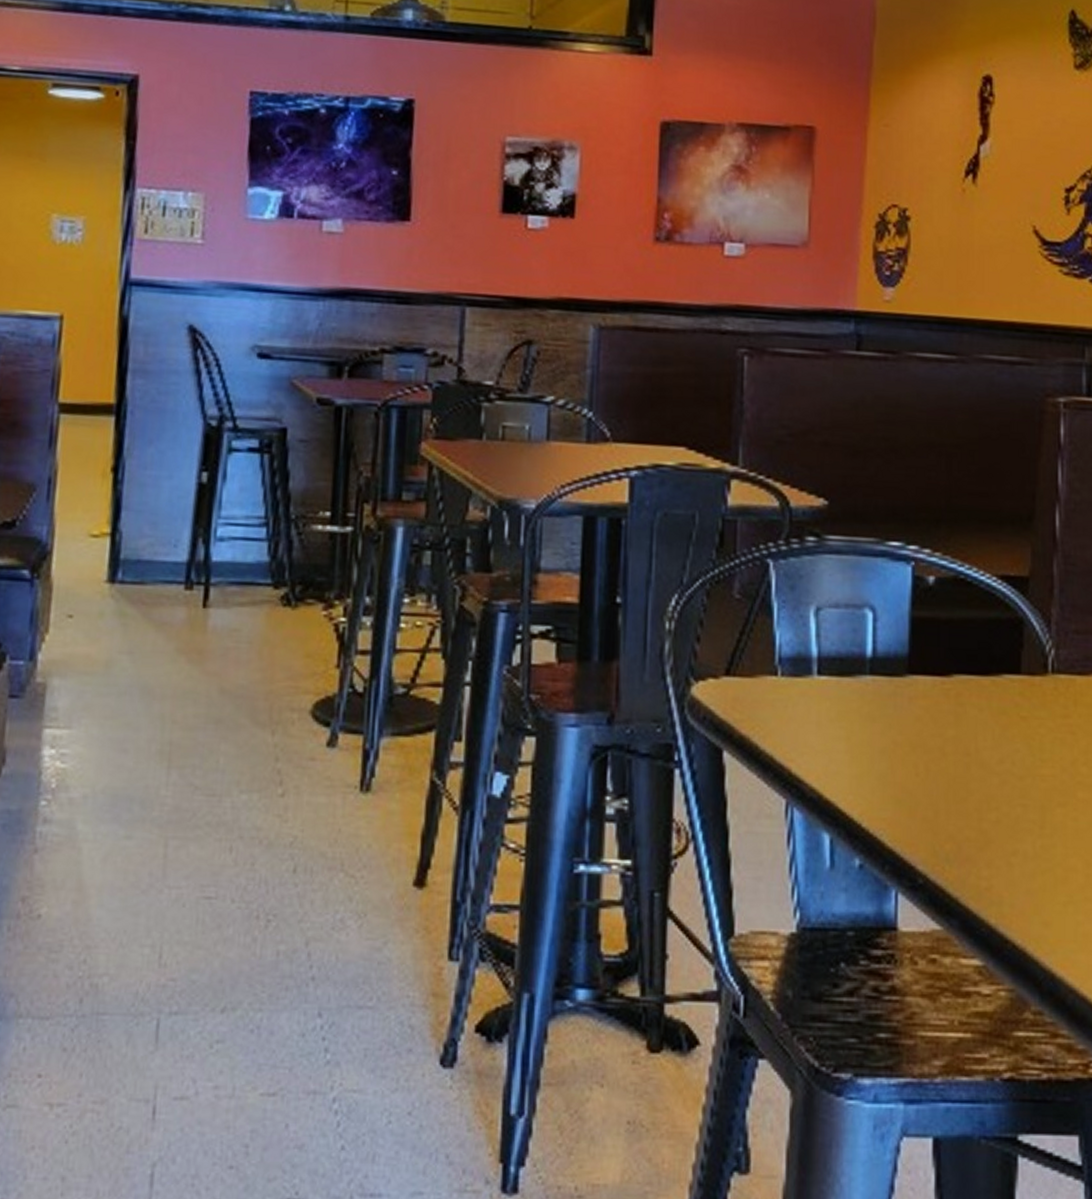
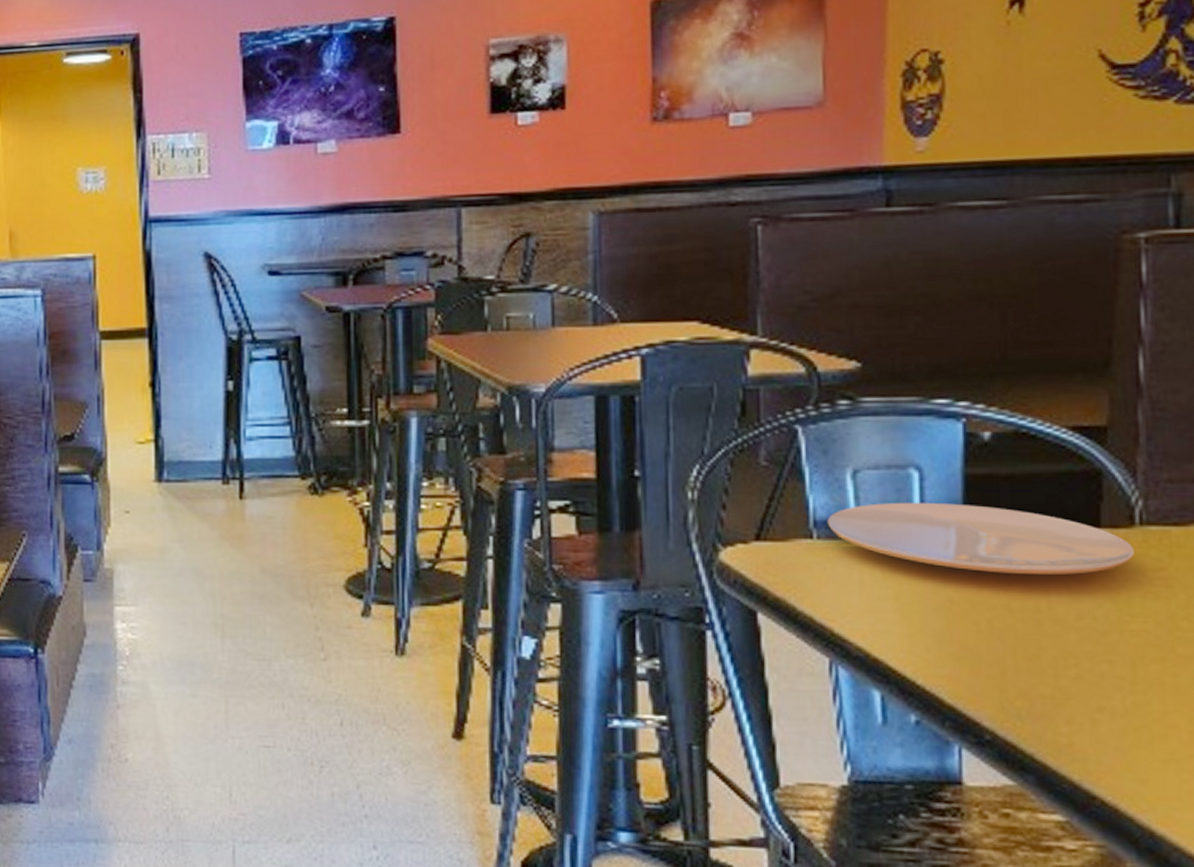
plate: none [791,642,1046,719] -> present [827,502,1134,575]

